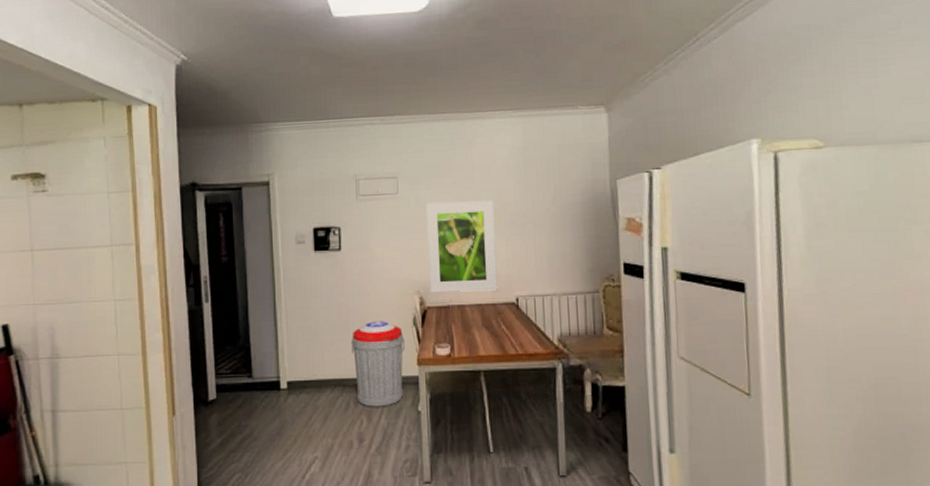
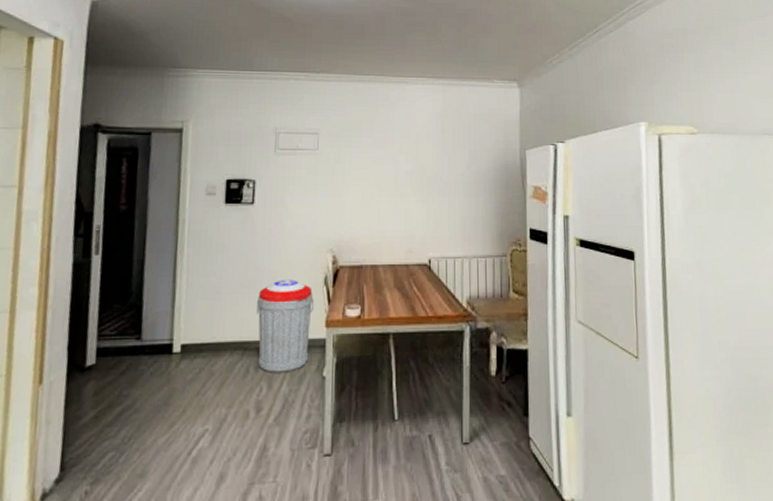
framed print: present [426,200,498,293] -> none [343,162,412,252]

